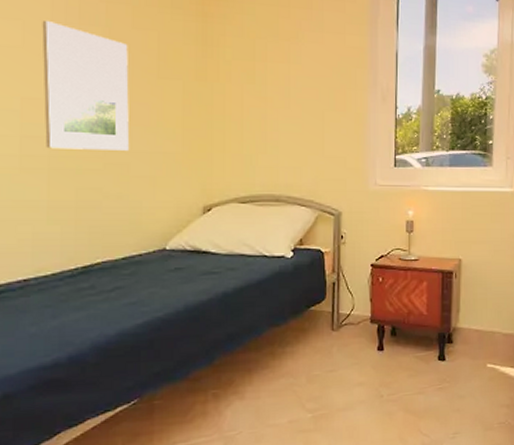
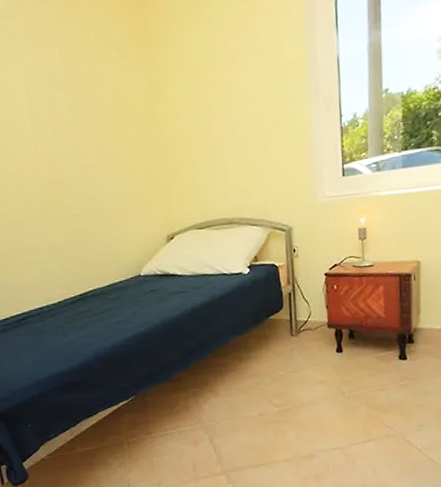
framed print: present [42,20,129,151] -> none [21,93,101,202]

